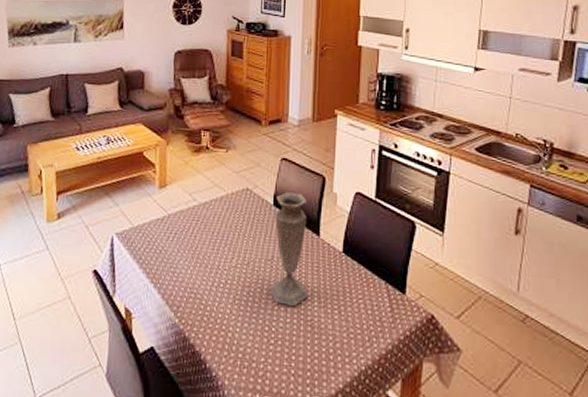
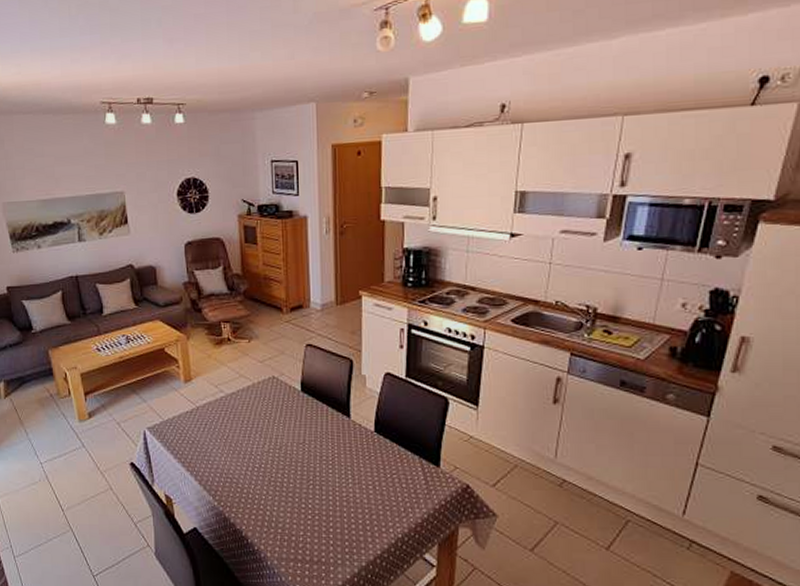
vase: present [270,192,308,306] -> none [304,378,342,484]

